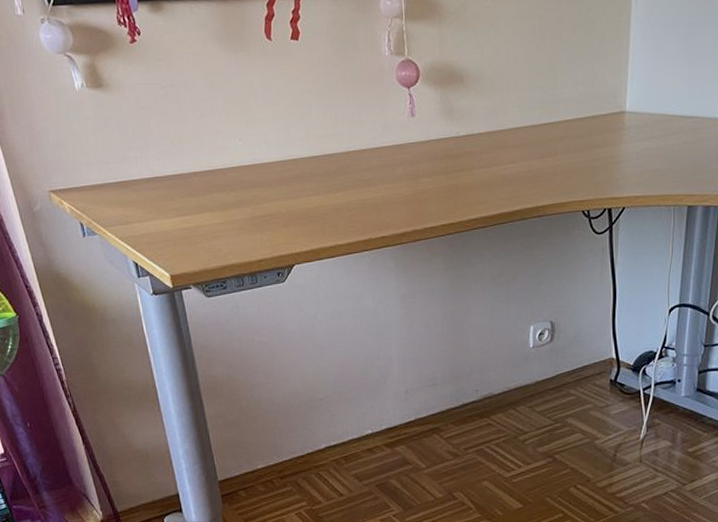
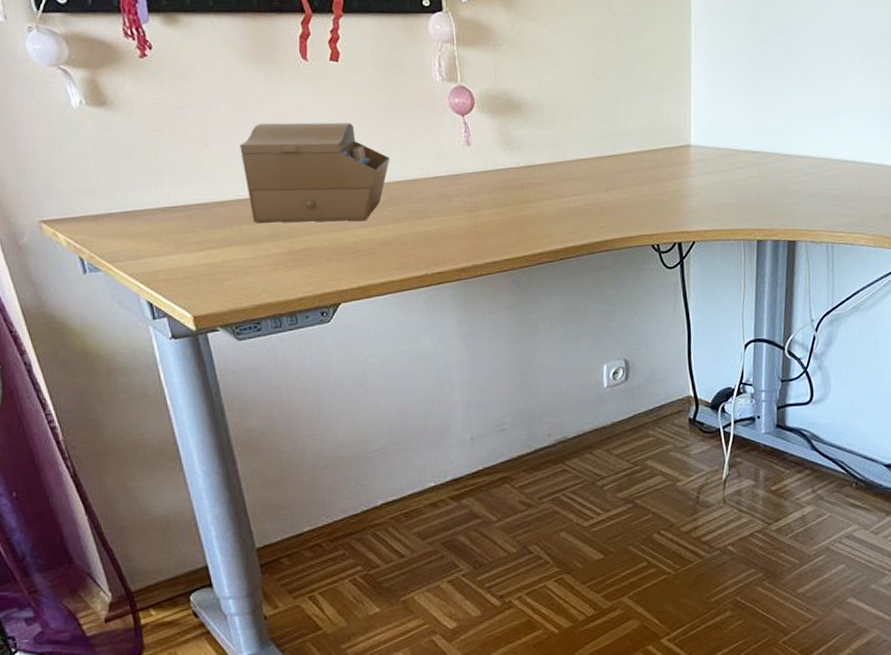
sewing box: none [212,97,342,191] -> present [239,122,391,223]

